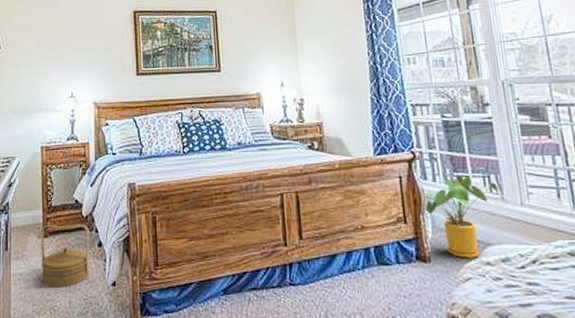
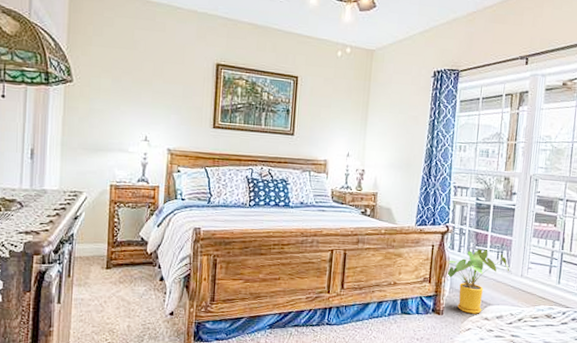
basket: present [40,224,90,288] -> none [103,257,153,313]

